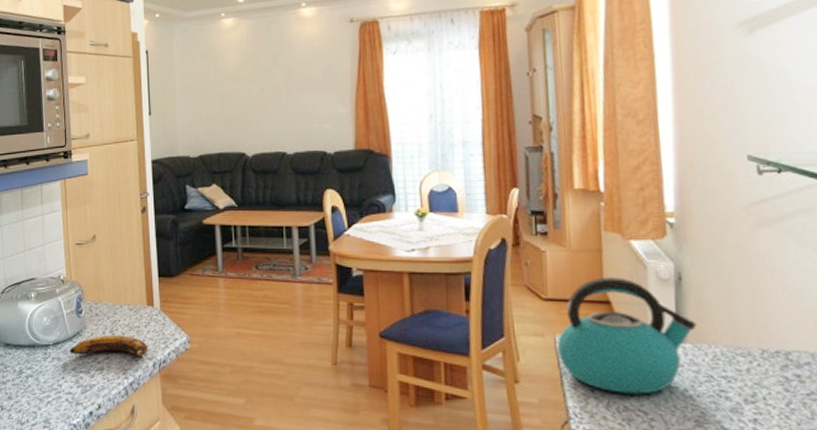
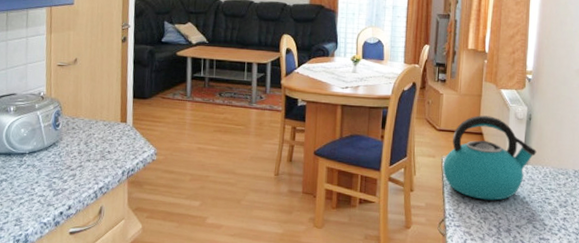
banana: present [69,334,148,359] -> none [44,146,119,167]

